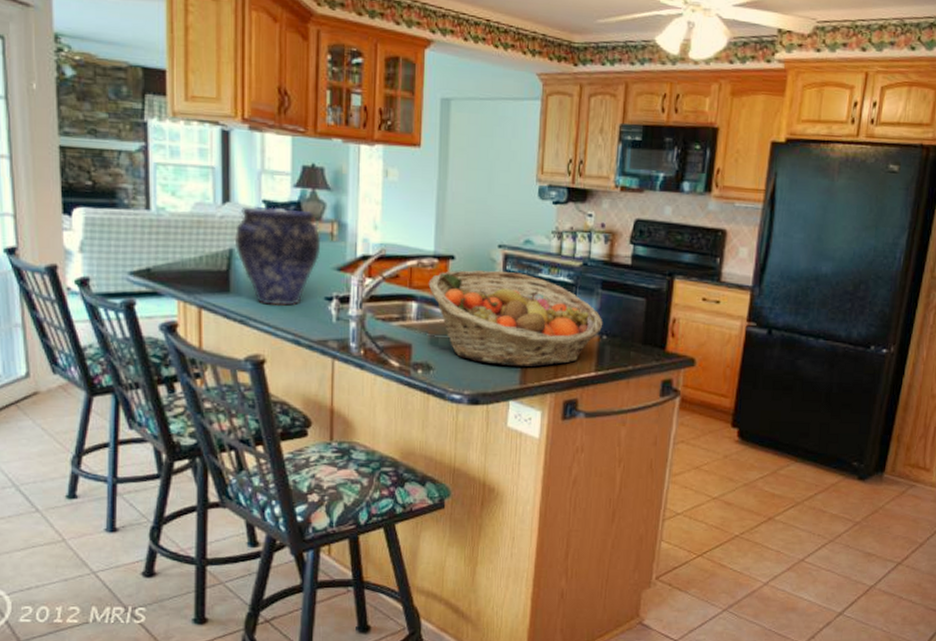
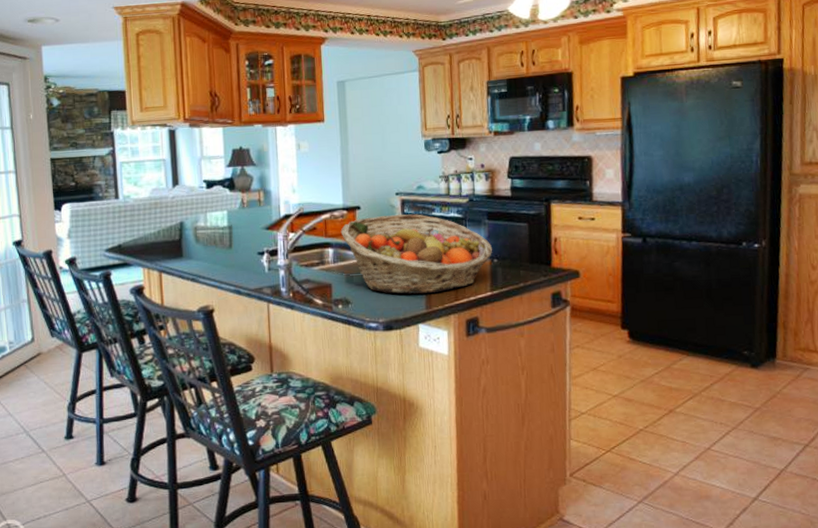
vase: present [234,206,321,306] -> none [183,184,251,264]

